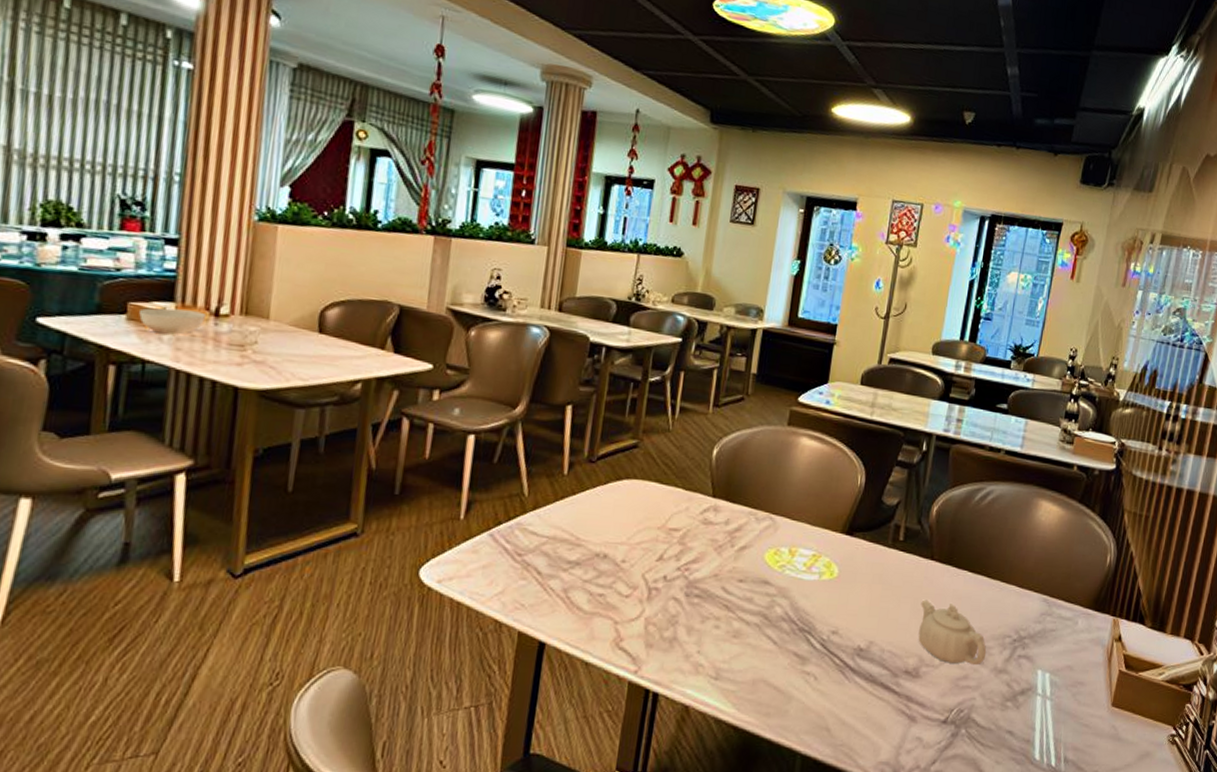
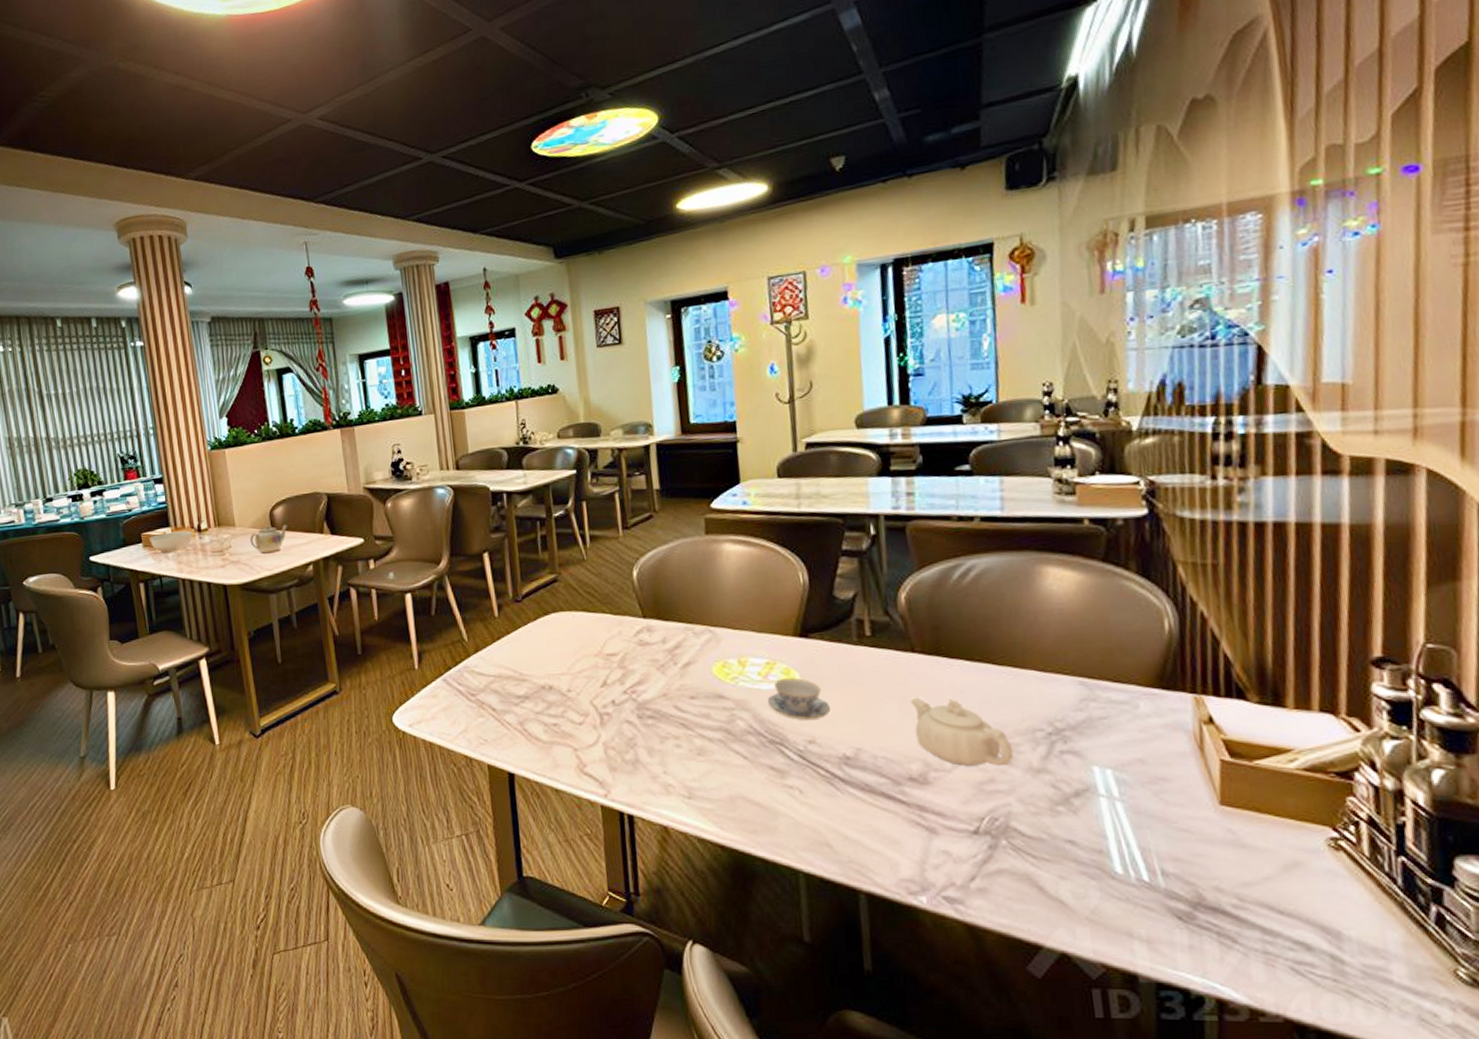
teapot: none [285,325,340,361] -> present [250,524,287,554]
teacup: none [805,571,858,613] -> present [767,678,831,721]

